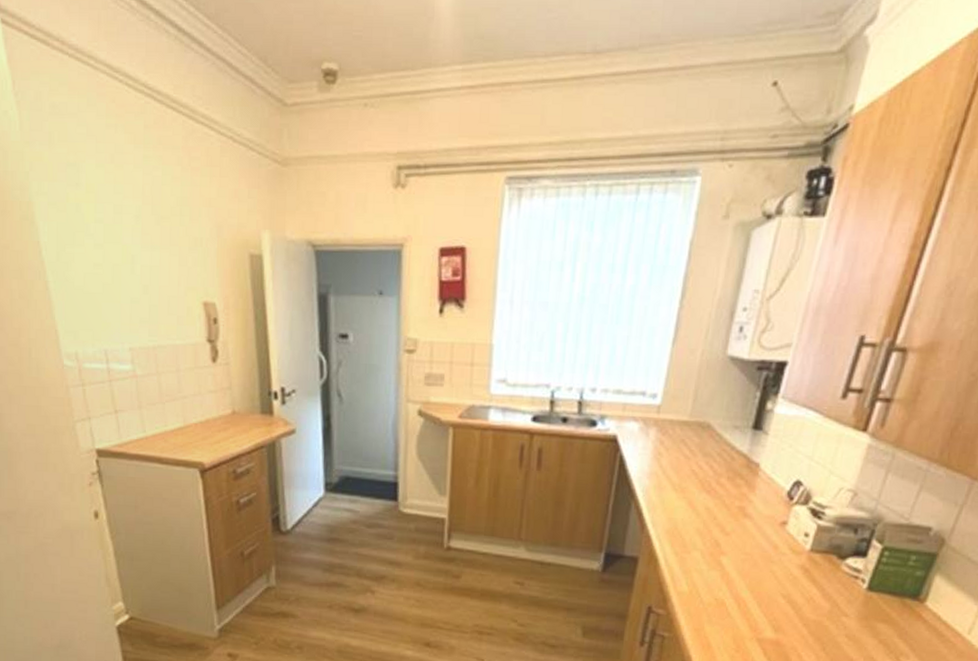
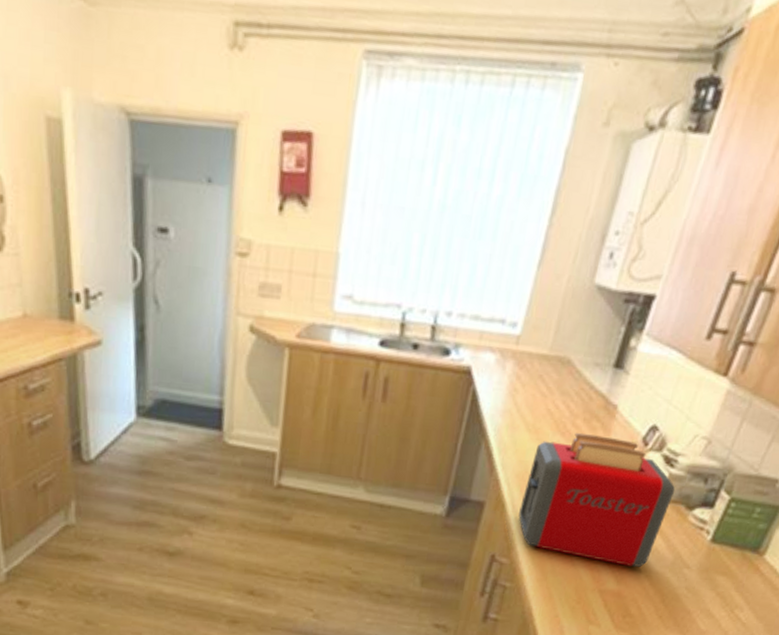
toaster: none [671,490,825,616] -> present [518,432,676,567]

